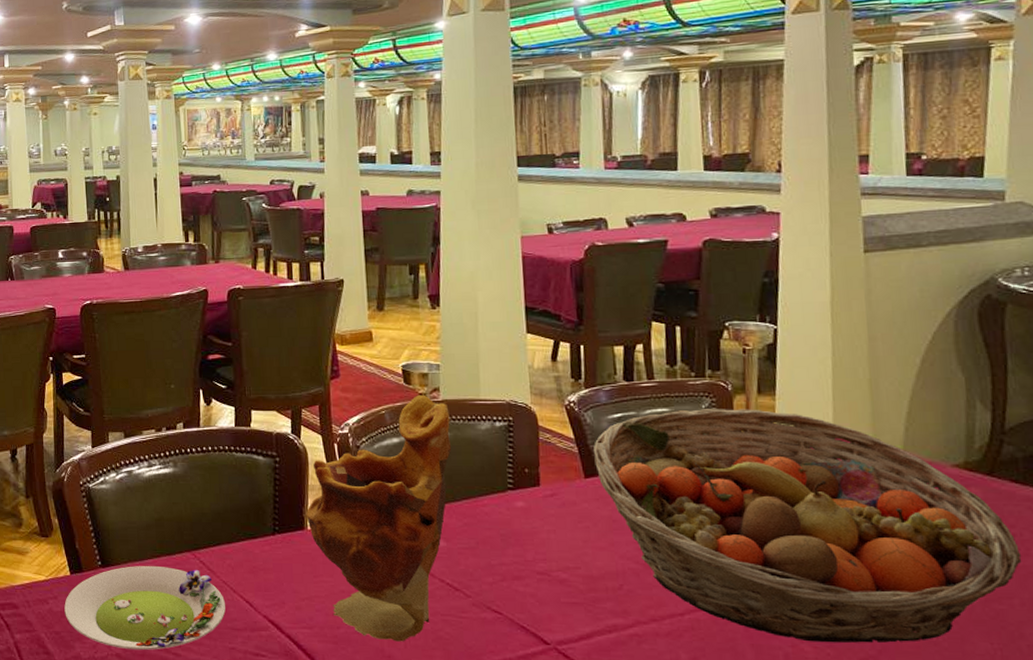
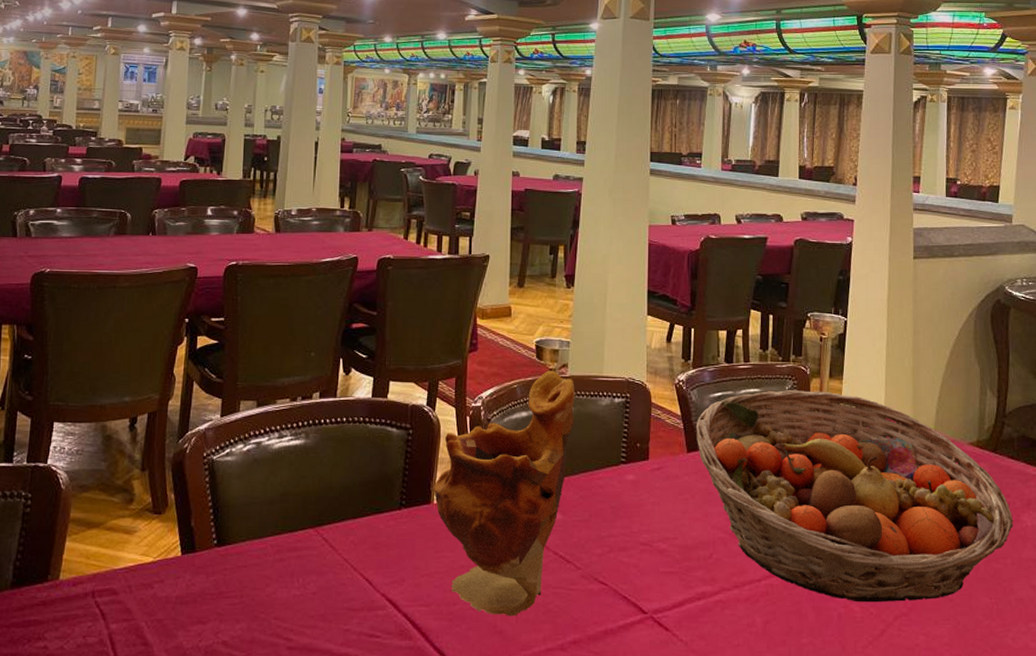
salad plate: present [64,566,225,650] -> none [170,544,344,636]

